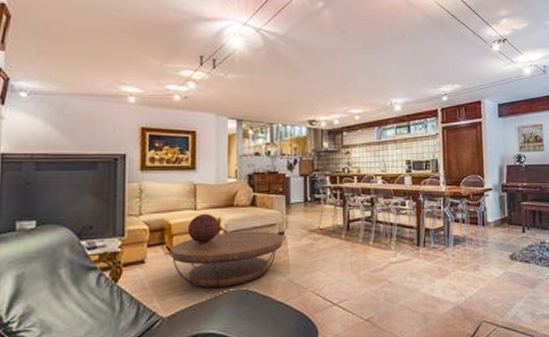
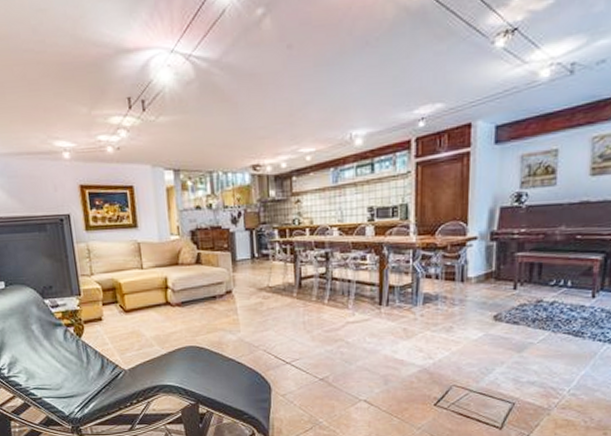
coffee table: present [170,231,283,288] -> none [123,289,232,344]
decorative sphere: present [187,213,220,243] -> none [136,272,168,302]

